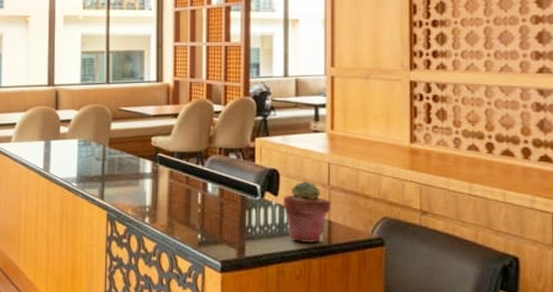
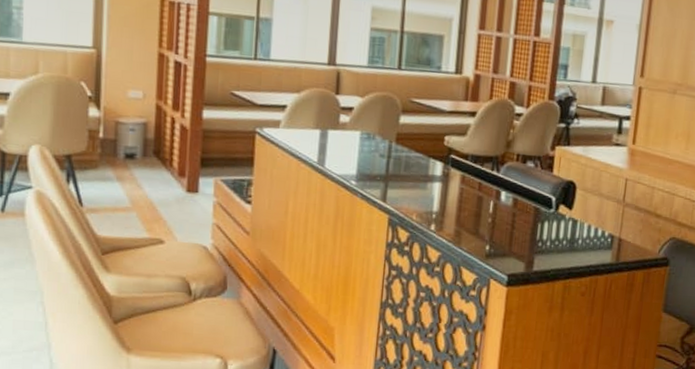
potted succulent: present [283,181,331,244] -> none [576,196,624,260]

